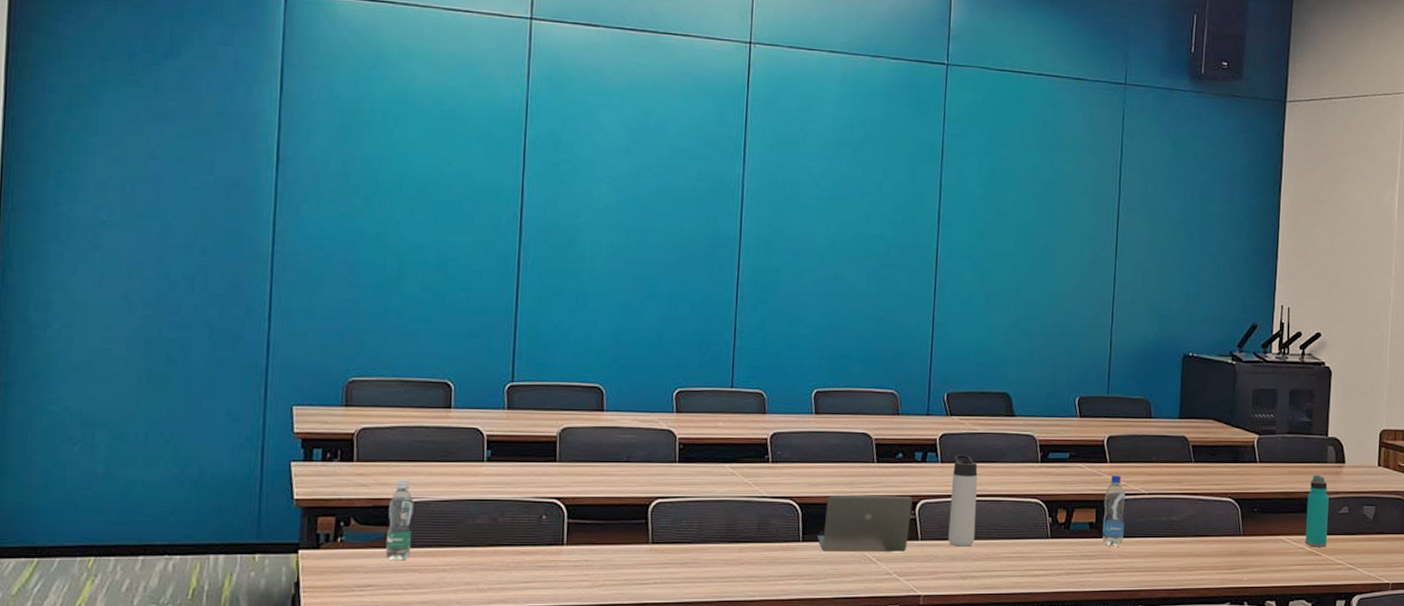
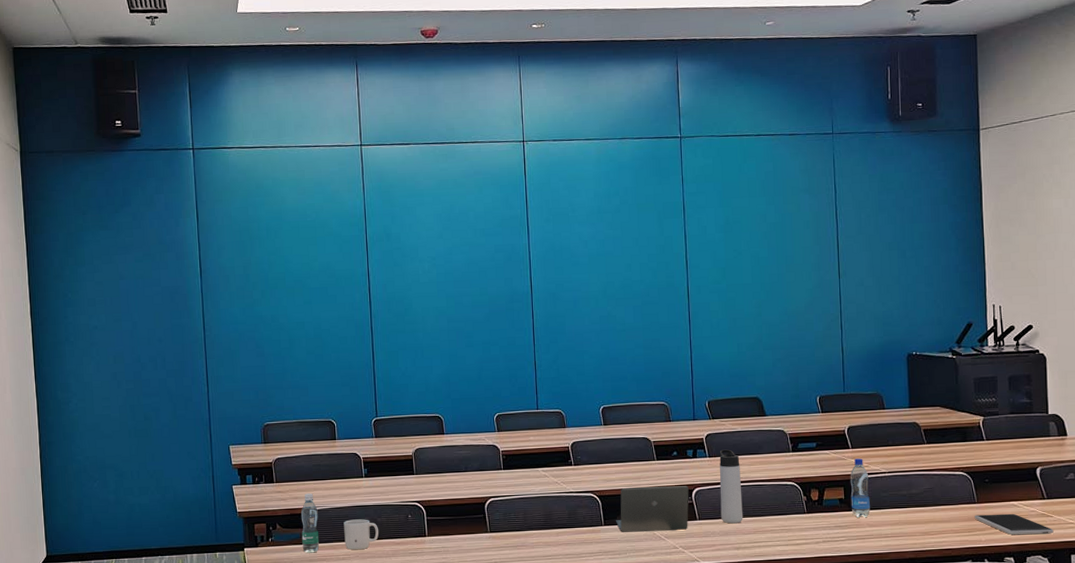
mug: none [448,517,499,560] -> present [343,519,379,550]
tablet: none [1237,549,1321,575] -> present [974,513,1054,536]
water bottle: present [1305,475,1329,547] -> none [1034,447,1057,510]

